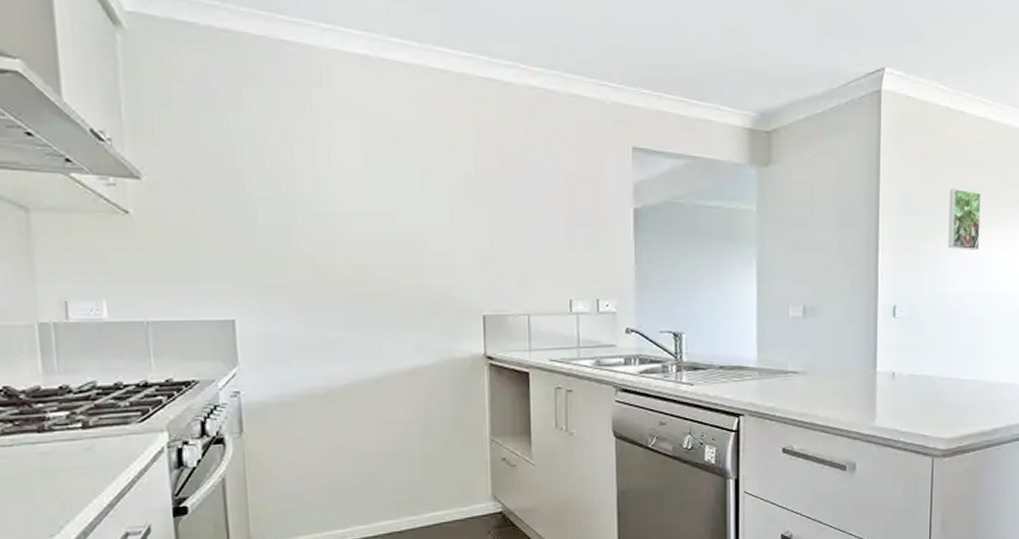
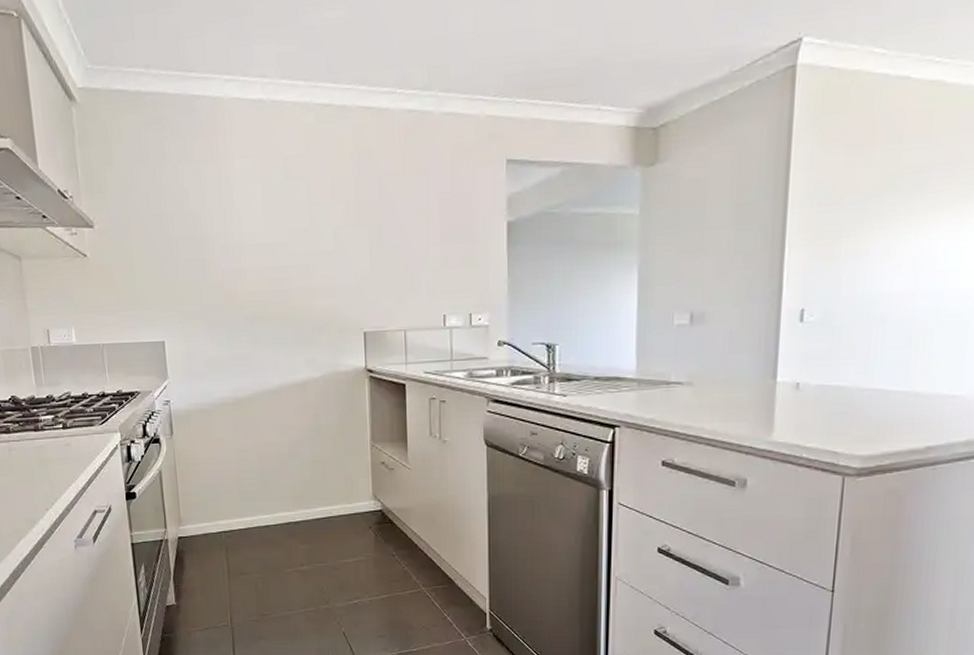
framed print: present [948,189,981,250] -> none [877,170,927,242]

